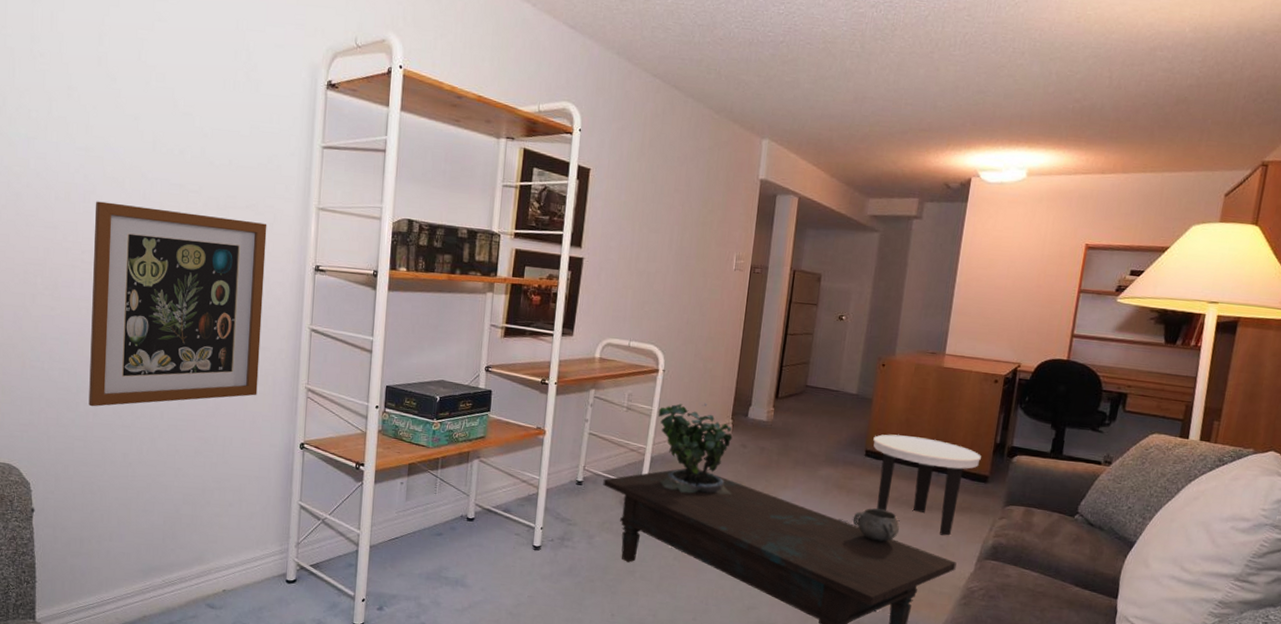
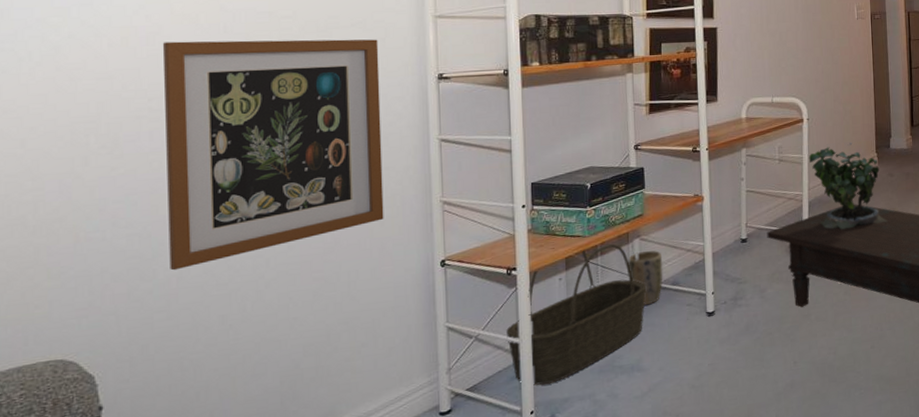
basket: none [349,459,480,579] -> present [506,243,647,386]
plant pot: none [465,473,498,526] -> present [628,250,663,306]

